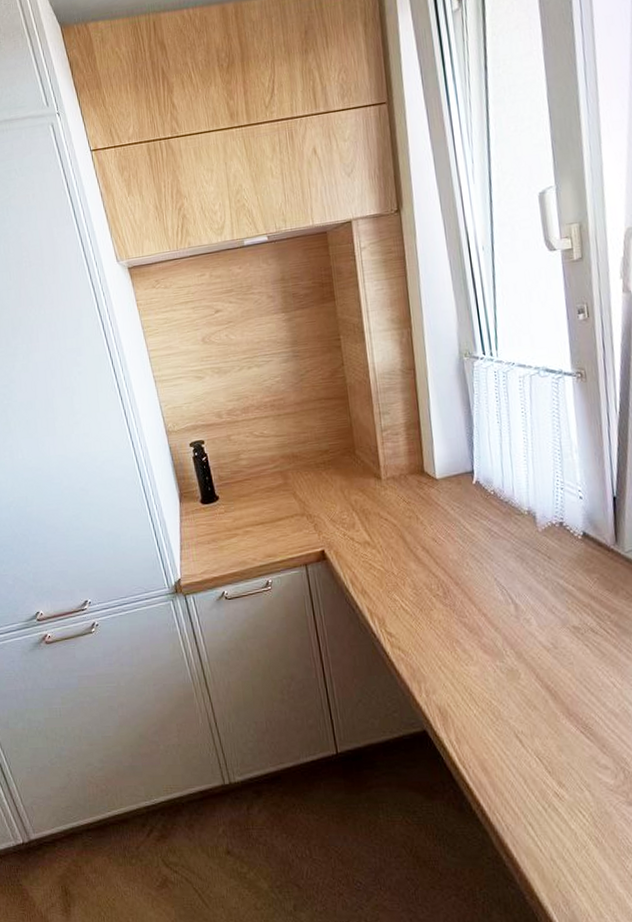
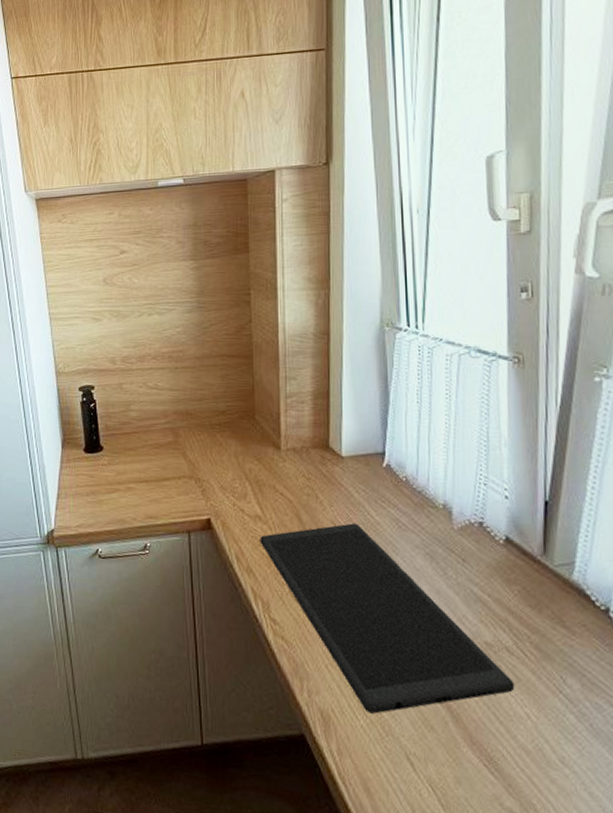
cutting board: none [370,537,601,703] -> present [260,523,515,714]

